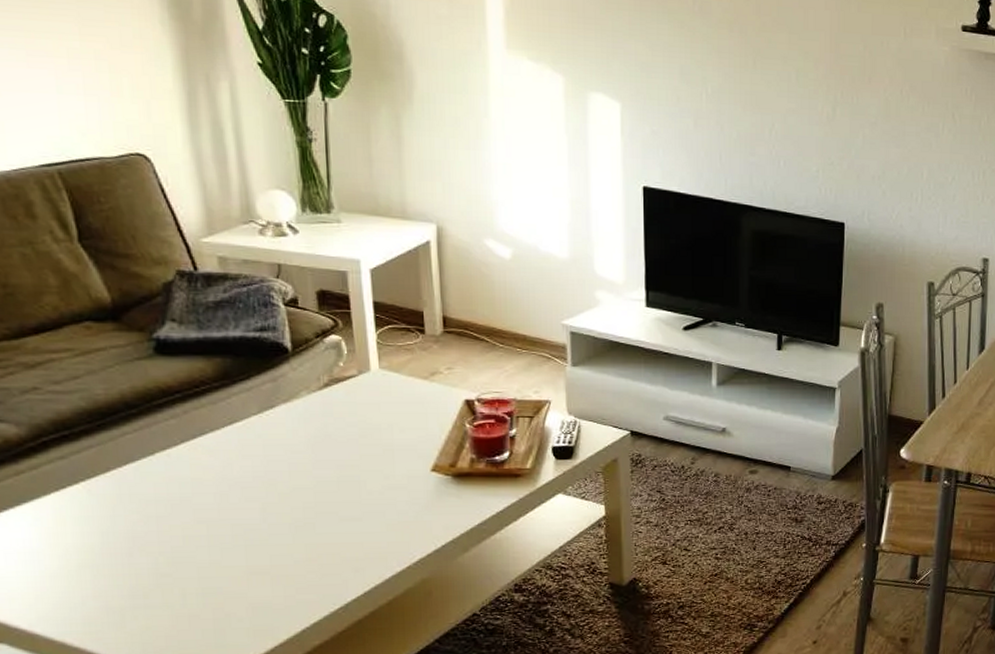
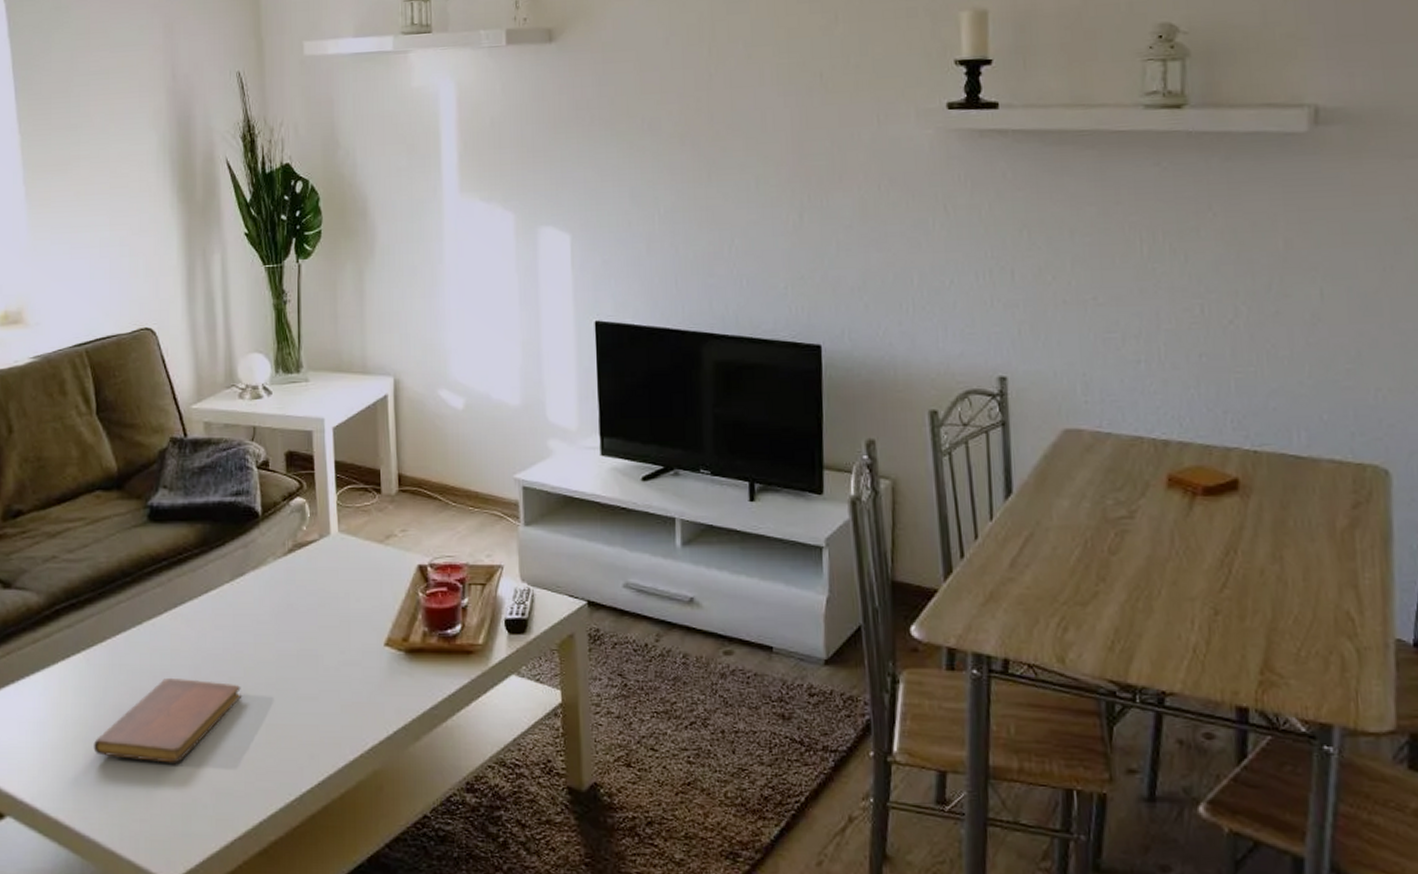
notebook: none [103,505,276,584] -> present [93,678,241,763]

